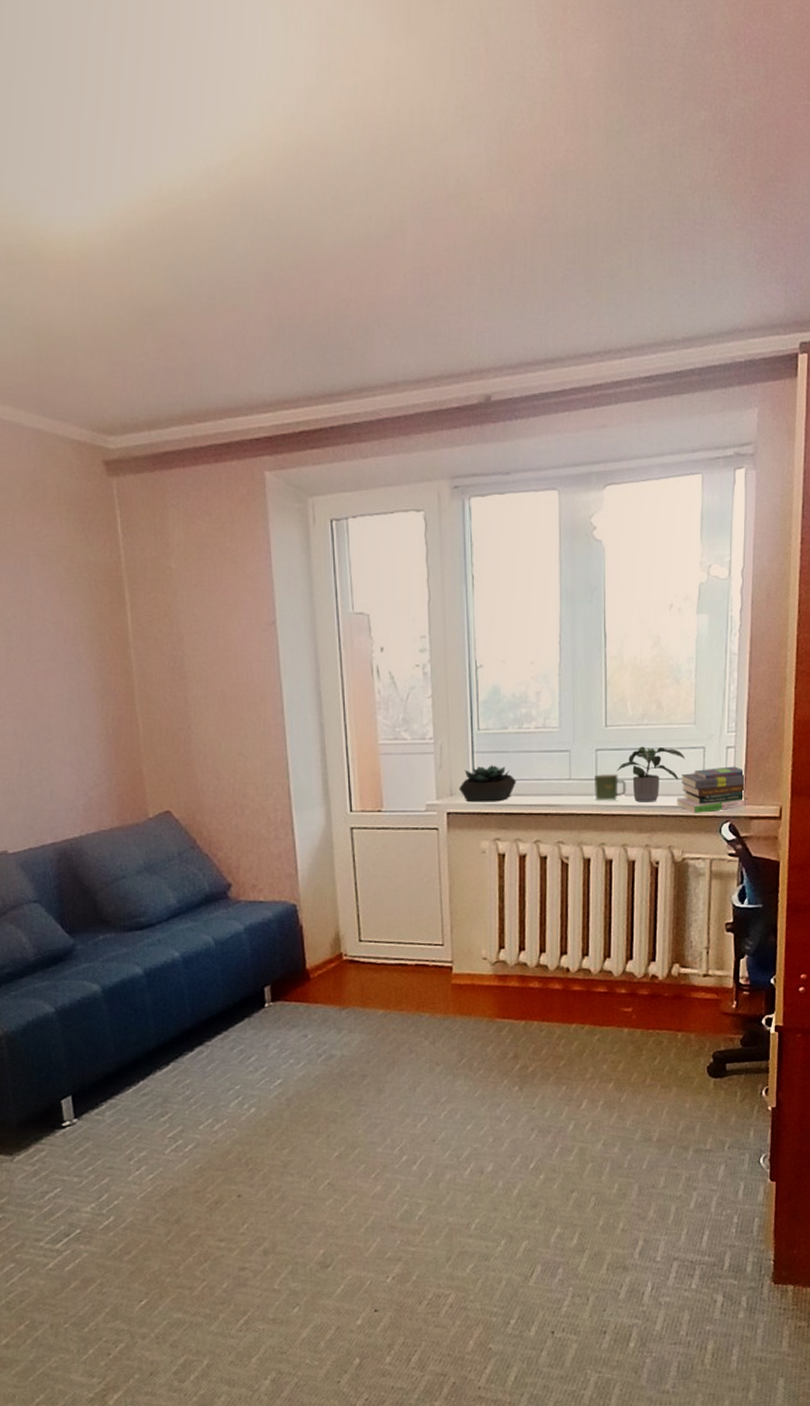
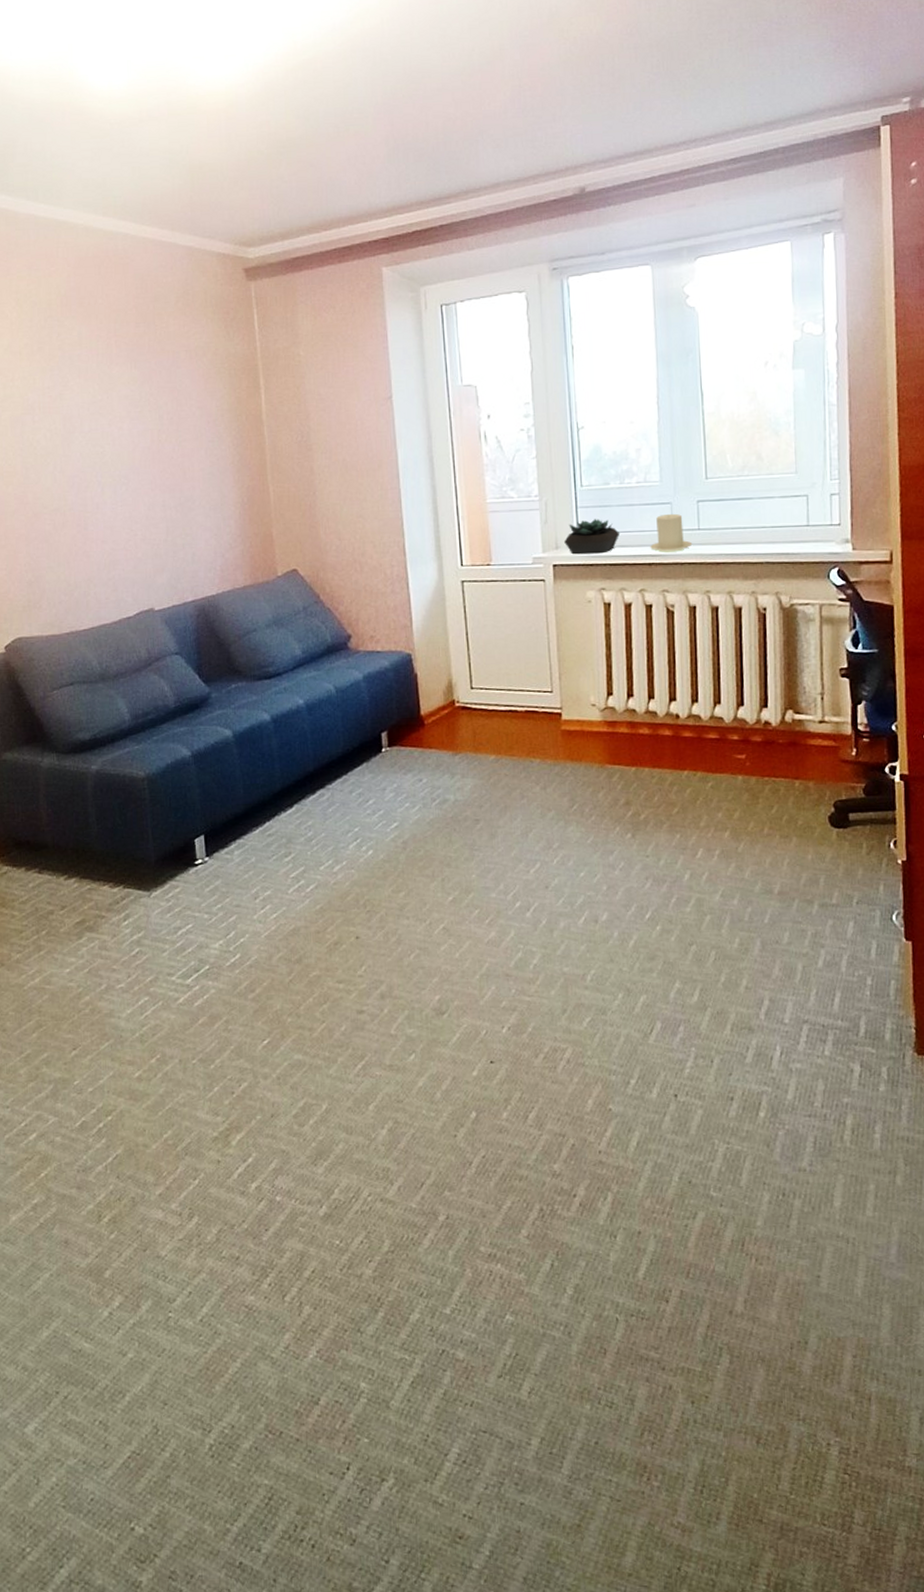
candle: none [547,762,590,802] -> present [650,513,693,552]
mug: present [593,773,627,802] -> none [696,523,730,551]
potted plant: present [616,746,685,802] -> none [718,496,788,550]
books: present [677,766,748,814] -> none [781,512,857,561]

